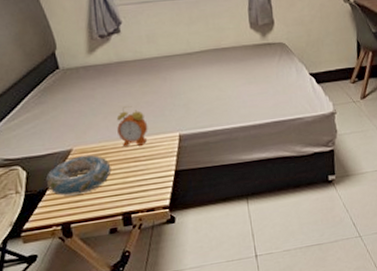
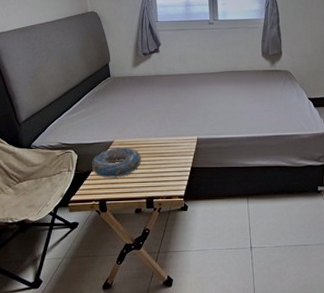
alarm clock: present [116,106,148,146] -> none [149,111,173,144]

